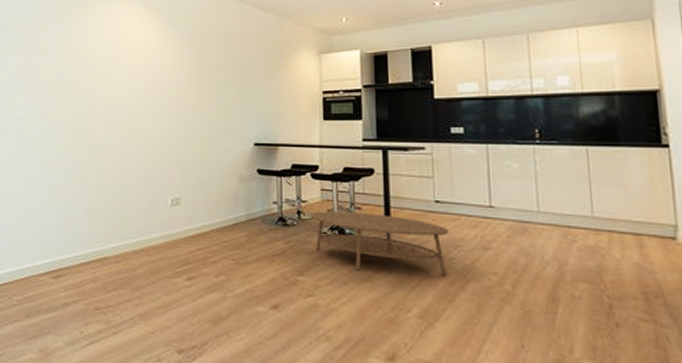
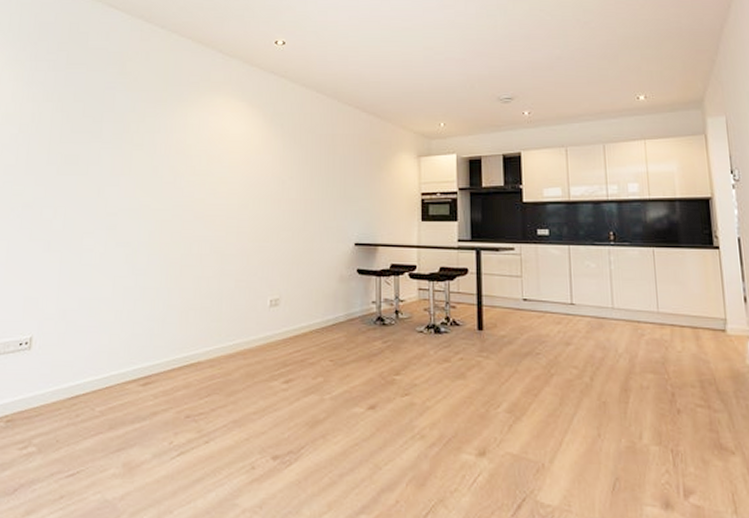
coffee table: present [311,211,449,276] -> none [408,311,535,371]

